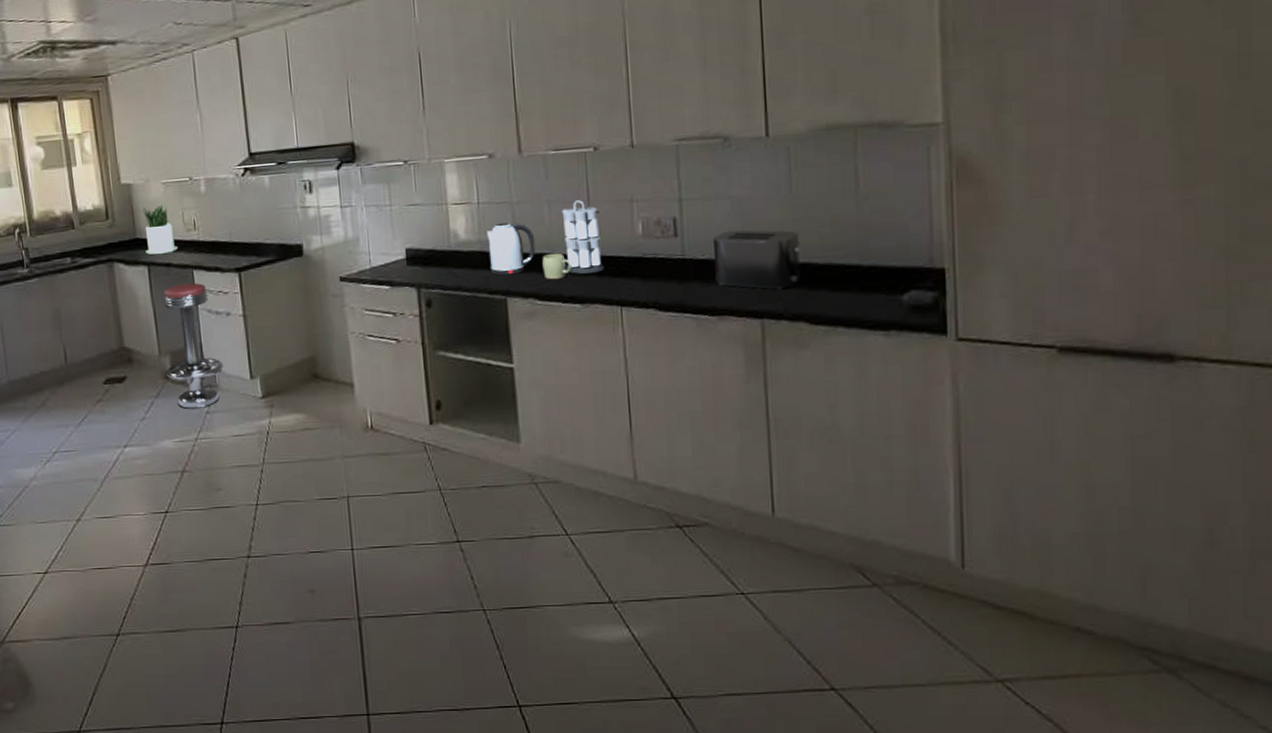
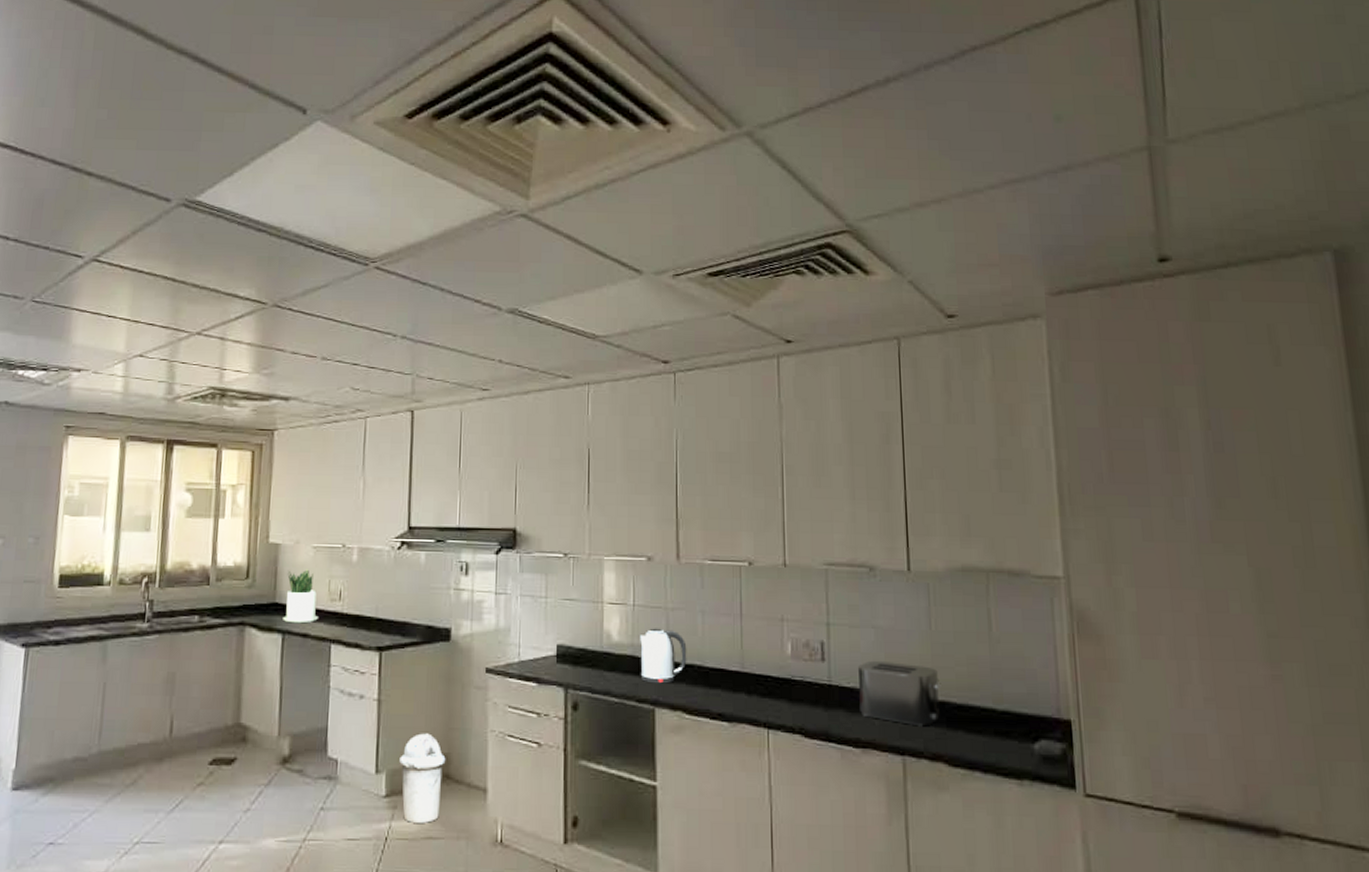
bar stool: present [163,283,223,409] -> none [283,658,348,803]
trash can: none [270,340,313,419] -> present [399,733,446,824]
mug: present [542,254,571,280] -> none [693,666,721,694]
spice rack: present [561,200,605,274] -> none [714,613,753,690]

